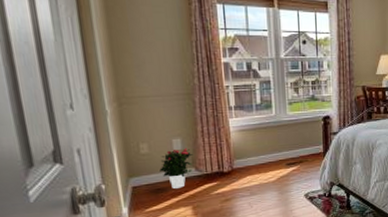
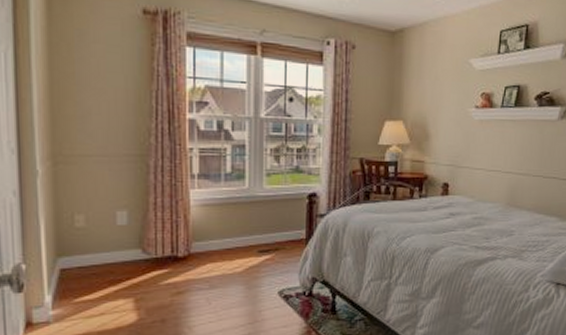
potted flower: present [160,148,193,189] -> none [97,223,141,274]

